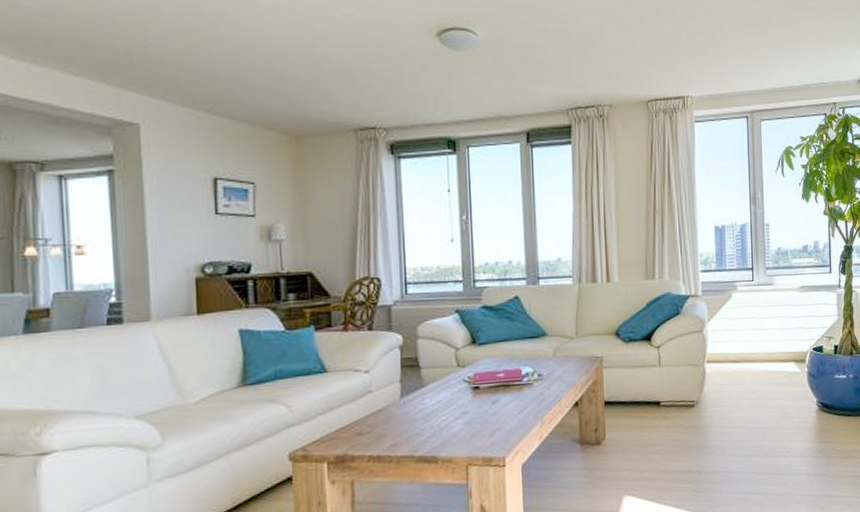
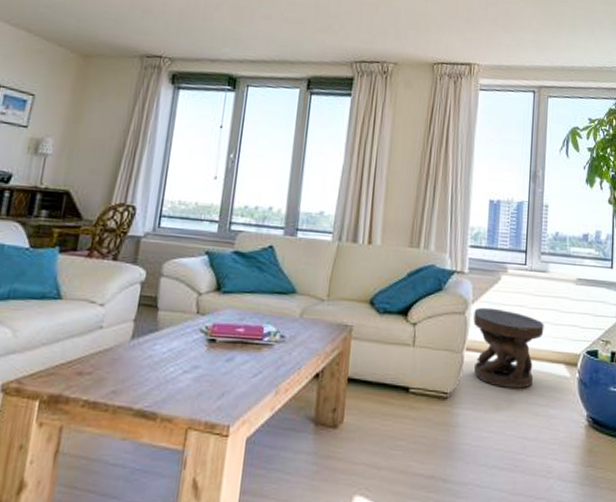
carved stool: none [710,323,774,390] -> present [473,307,544,390]

